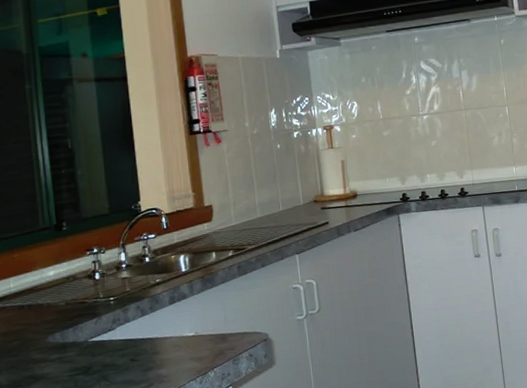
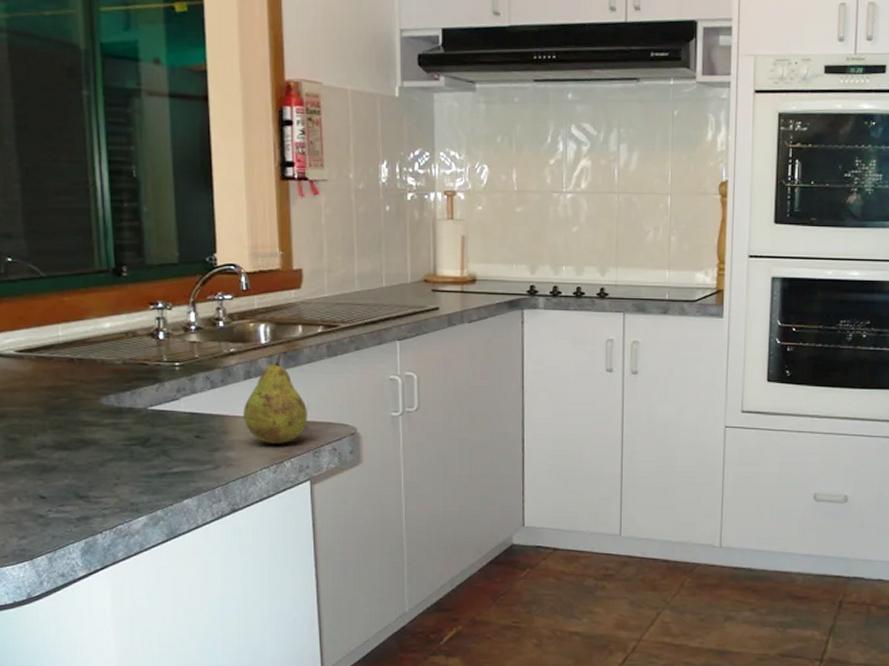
fruit: none [170,279,226,358] -> present [242,355,307,444]

